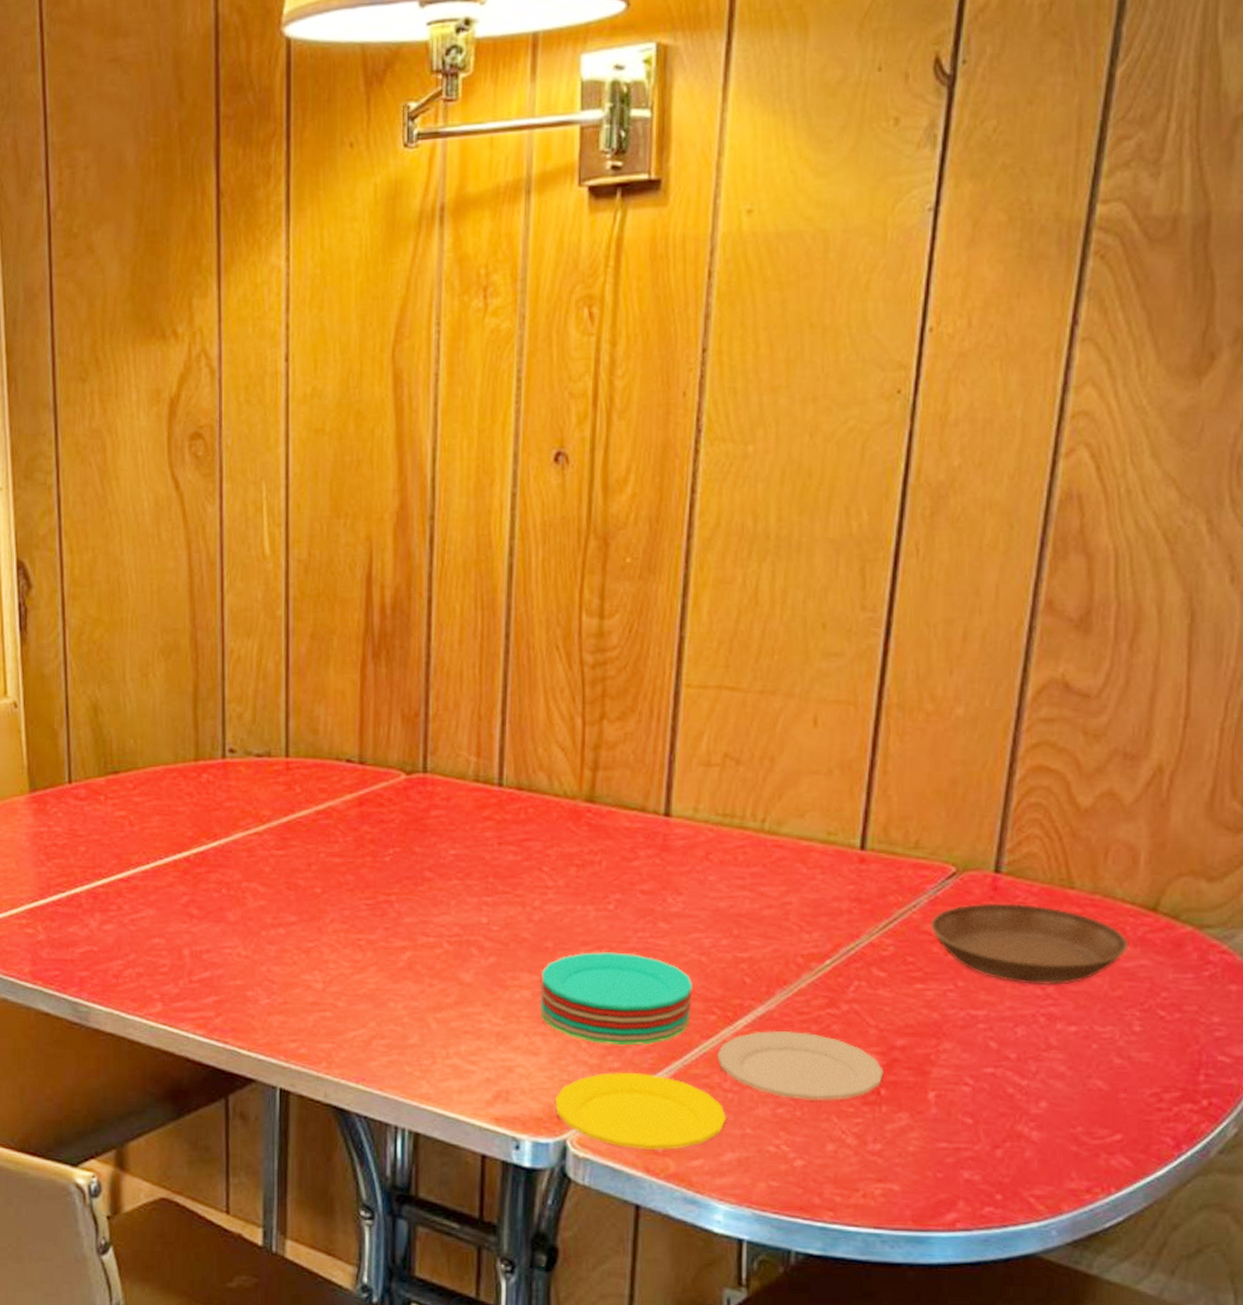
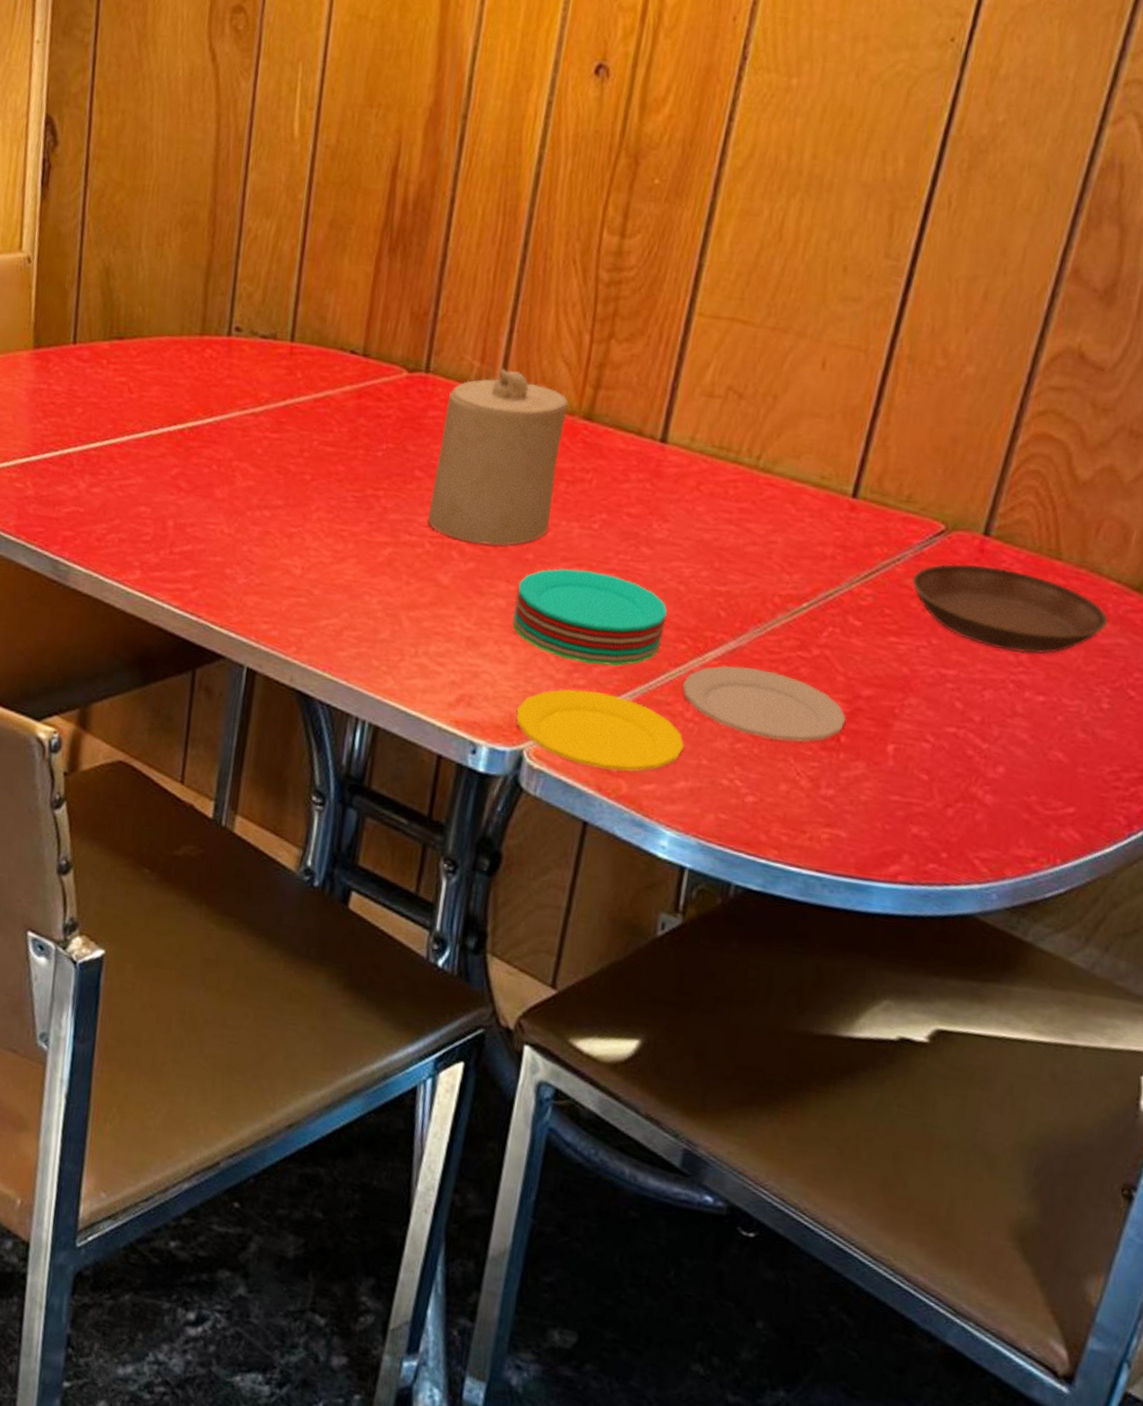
candle: none [443,760,569,939] -> present [427,368,569,546]

